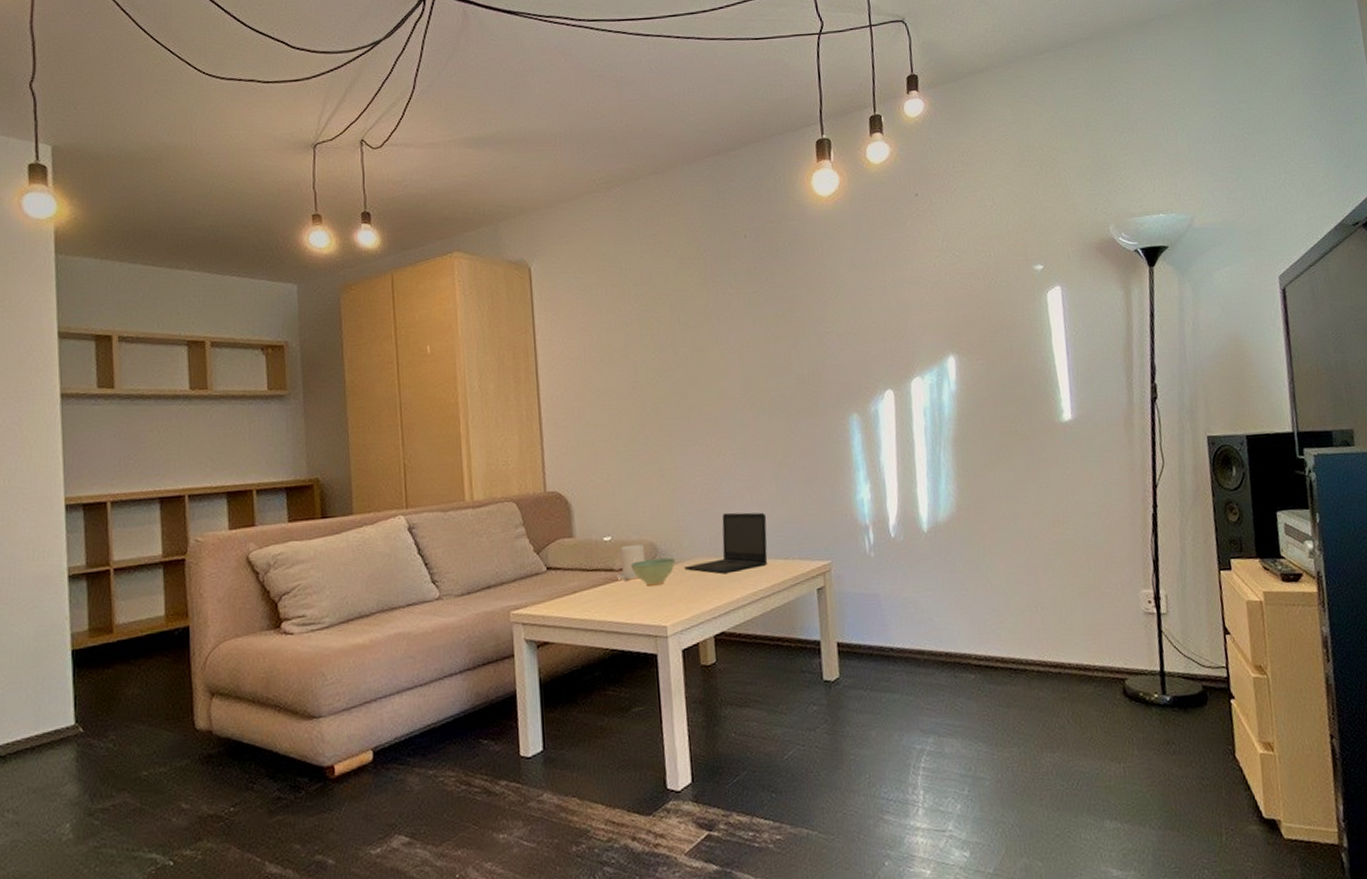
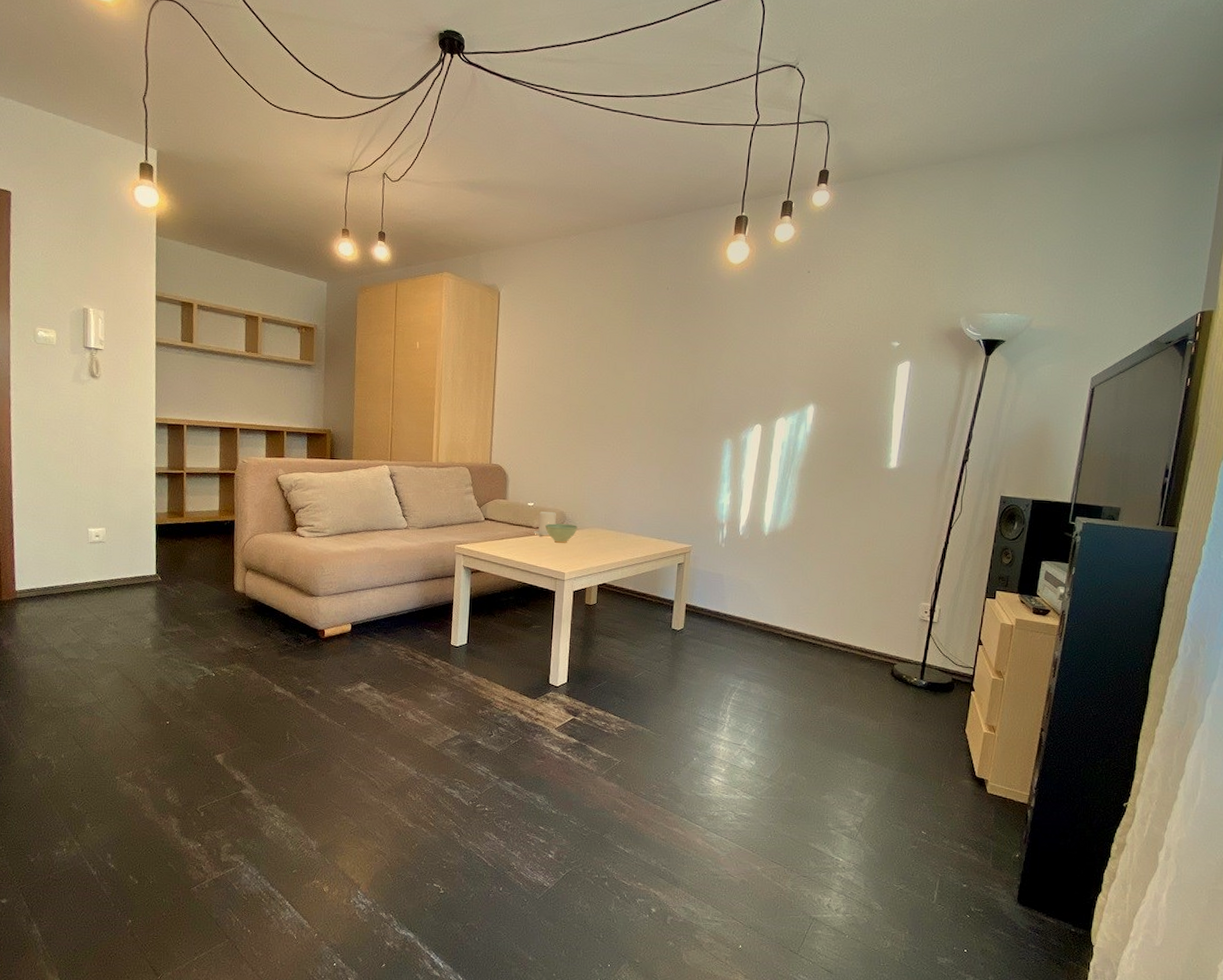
laptop: present [683,512,768,575] -> none [583,498,649,543]

